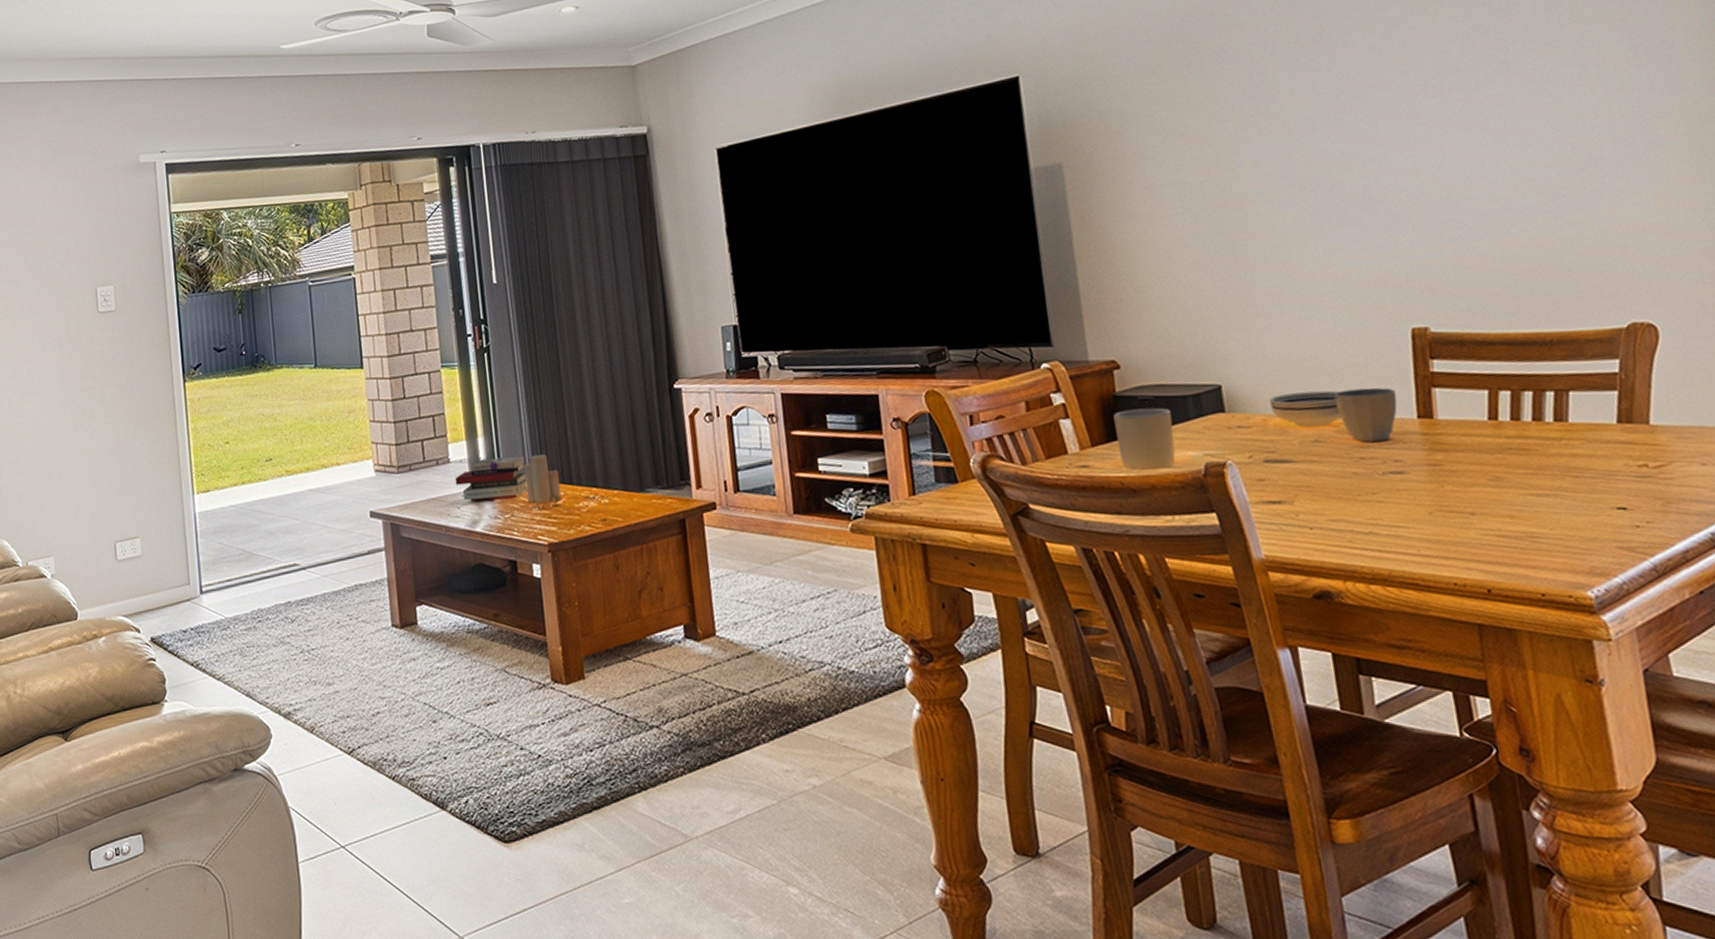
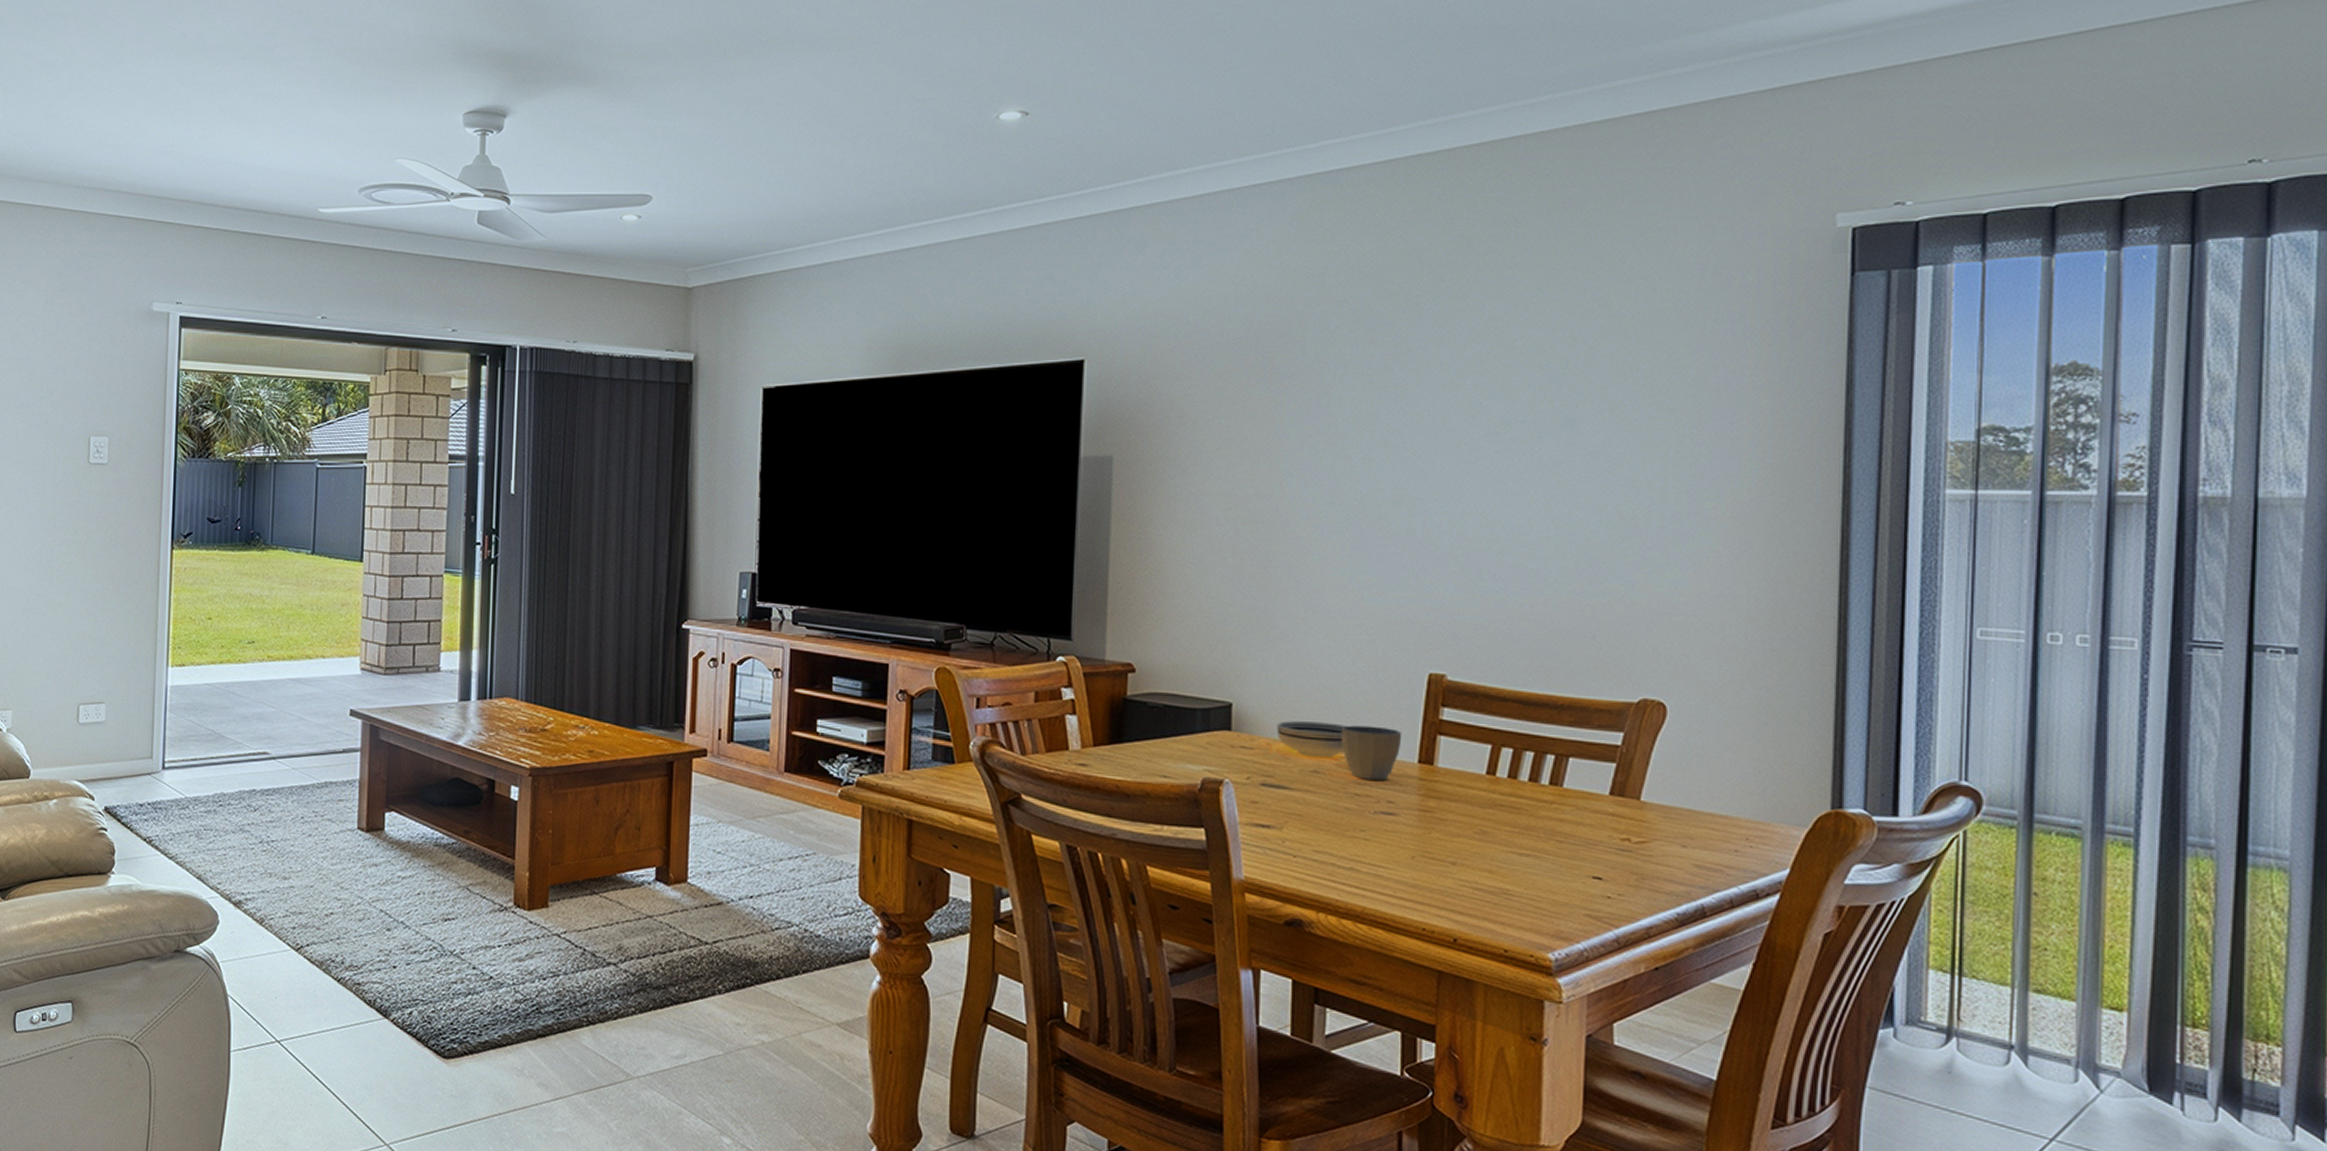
books: present [455,455,528,502] -> none [443,672,519,718]
candle: present [523,452,562,505] -> none [514,673,551,728]
mug: present [1113,407,1176,471] -> none [1119,714,1178,779]

